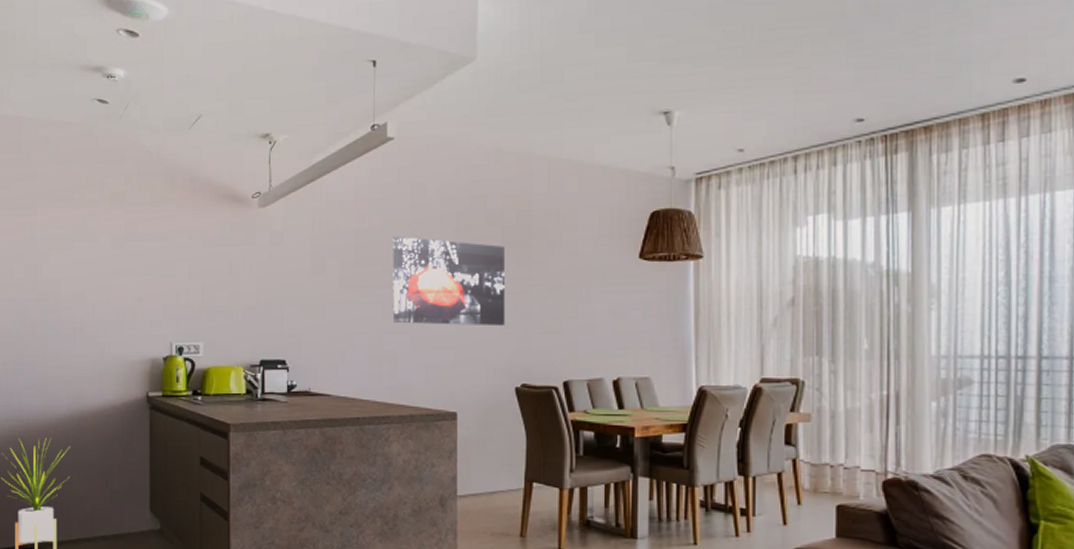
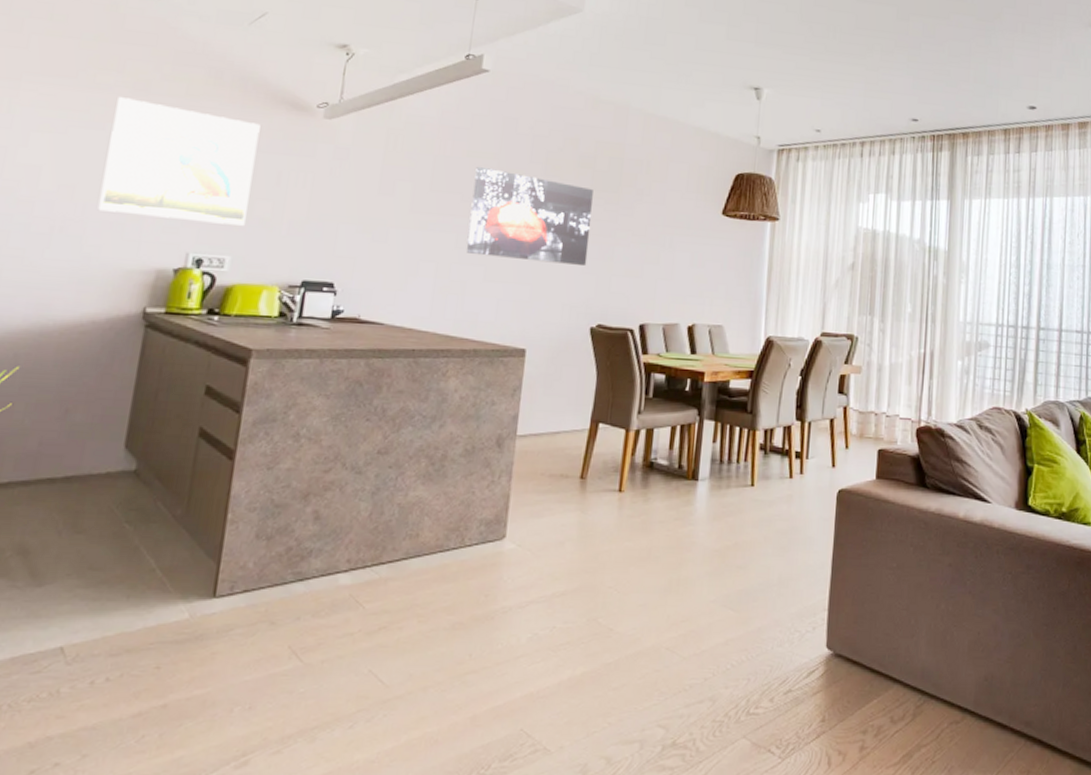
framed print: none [103,211,210,315] -> present [98,97,260,226]

